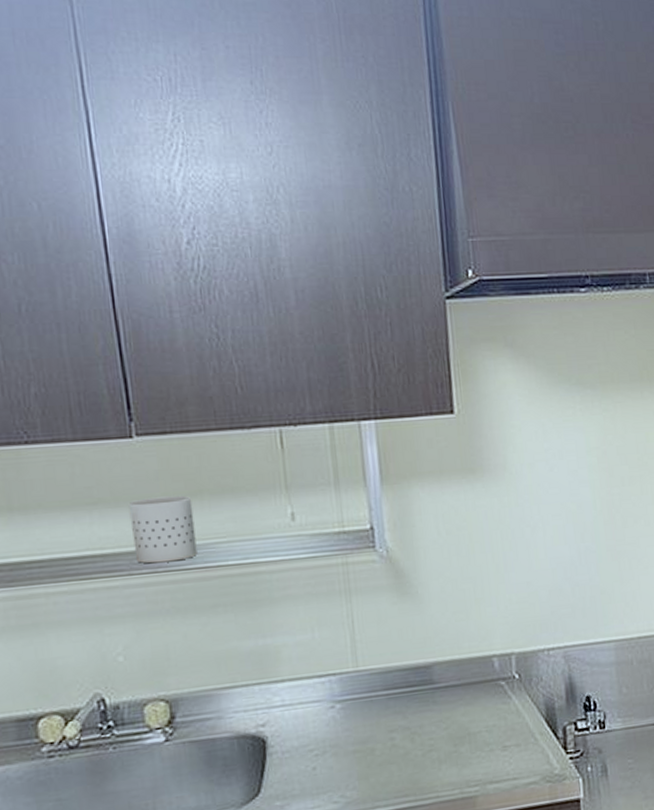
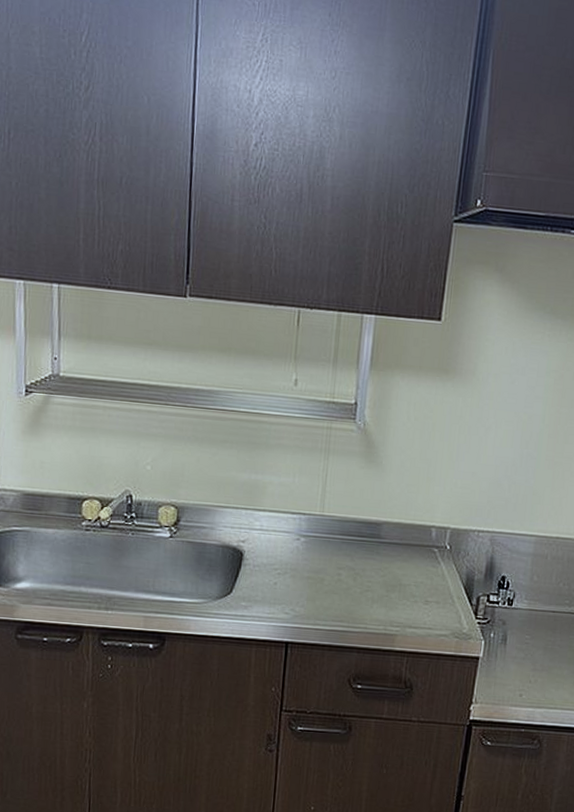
mug: present [128,495,197,564] -> none [172,346,222,401]

